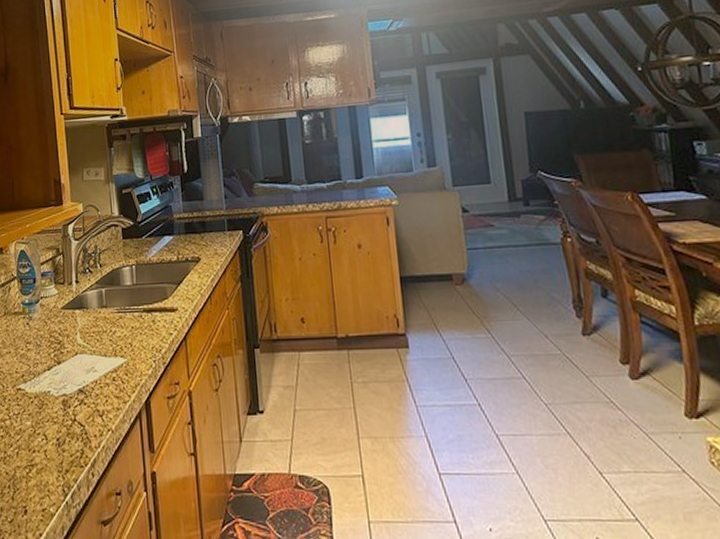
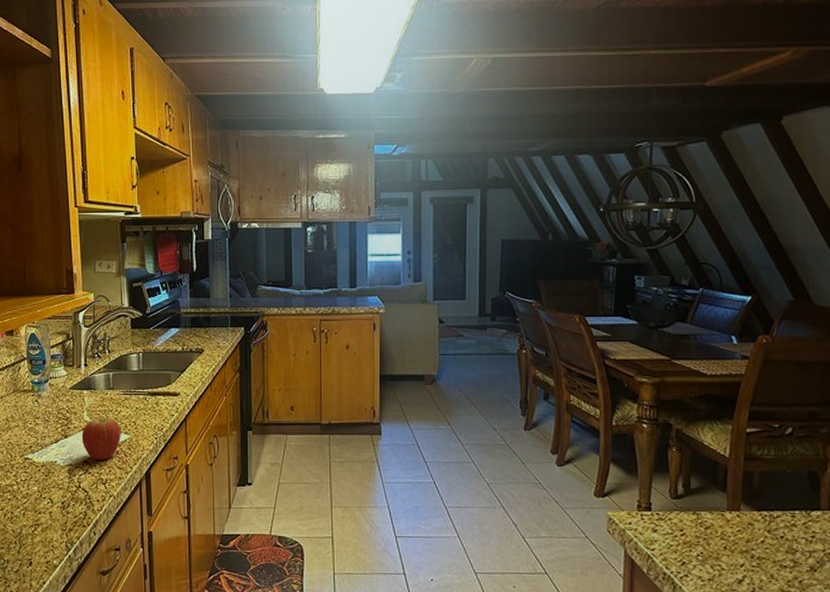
fruit: none [75,338,117,389] -> present [81,416,121,460]

